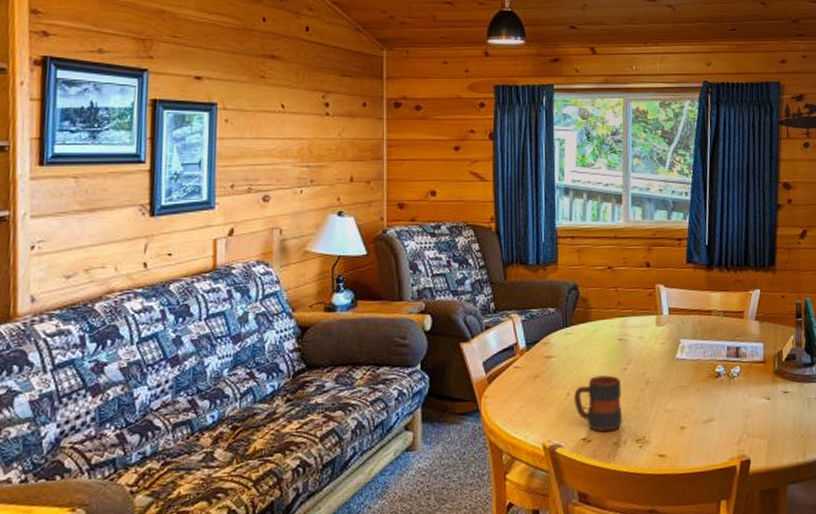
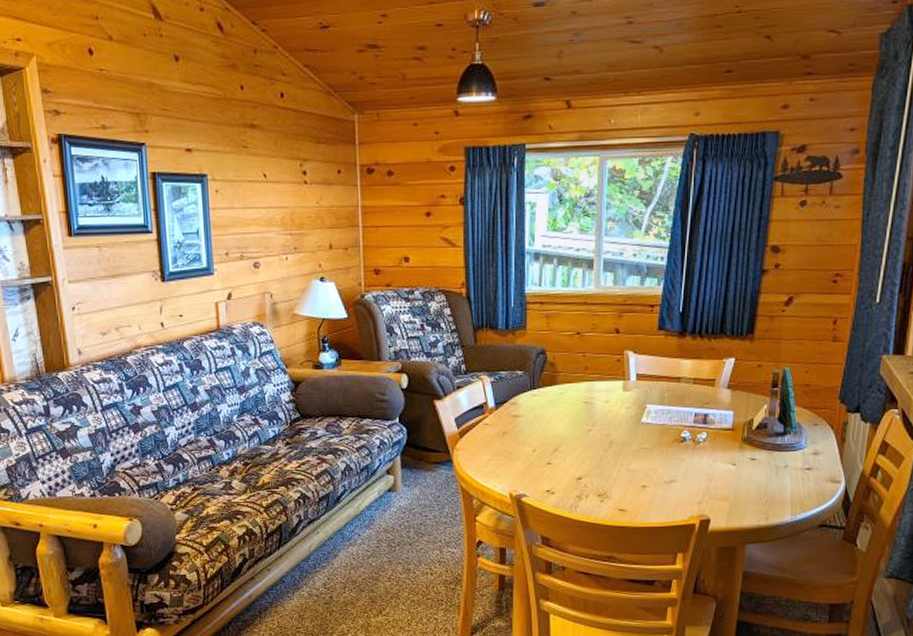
mug: present [574,375,622,432] -> none [540,435,585,486]

